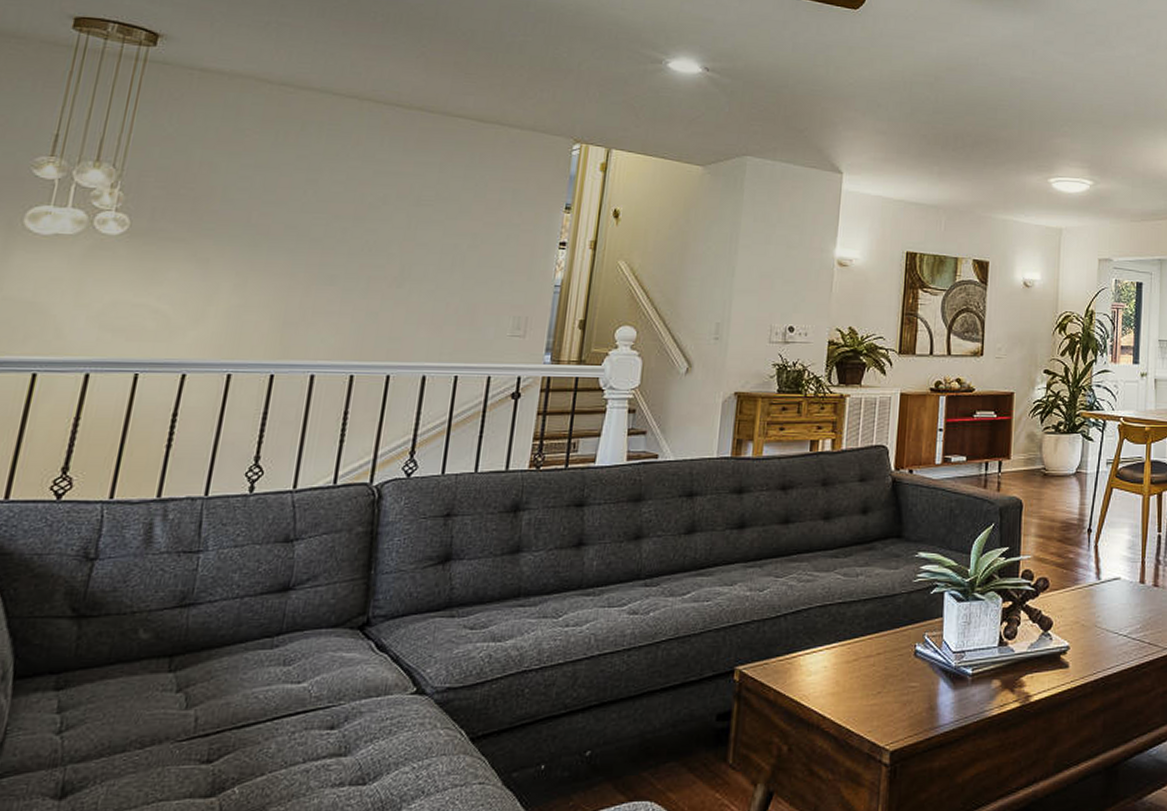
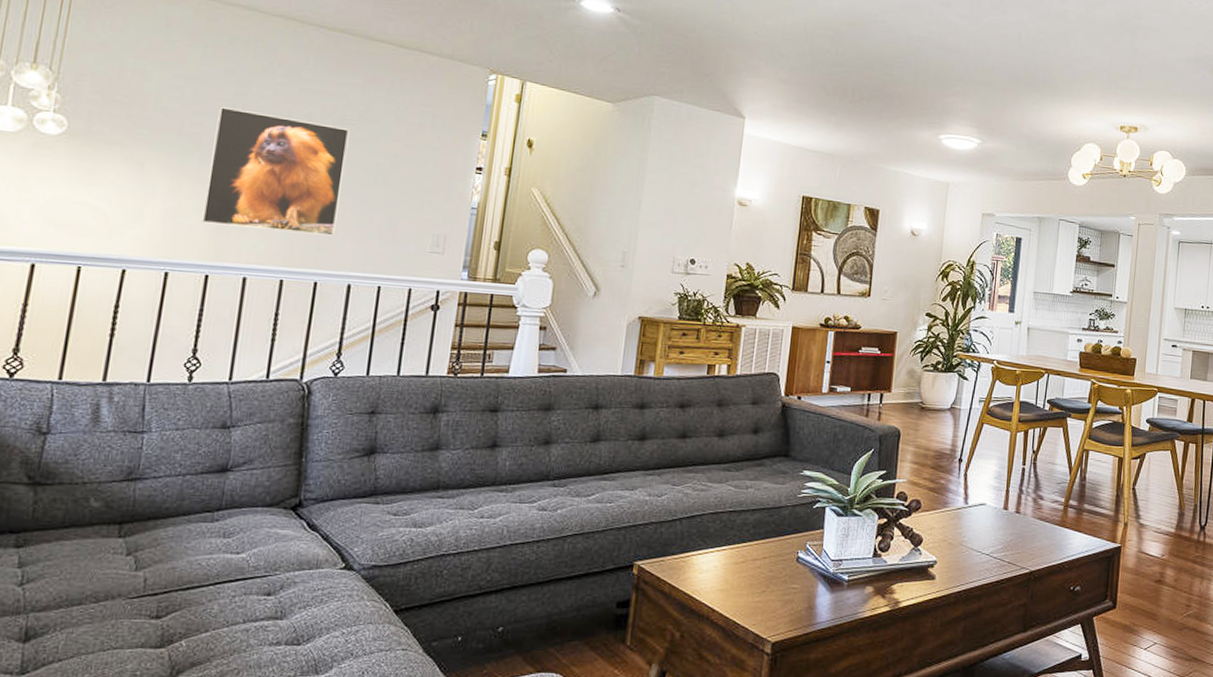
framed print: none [267,195,426,325] -> present [201,107,350,236]

